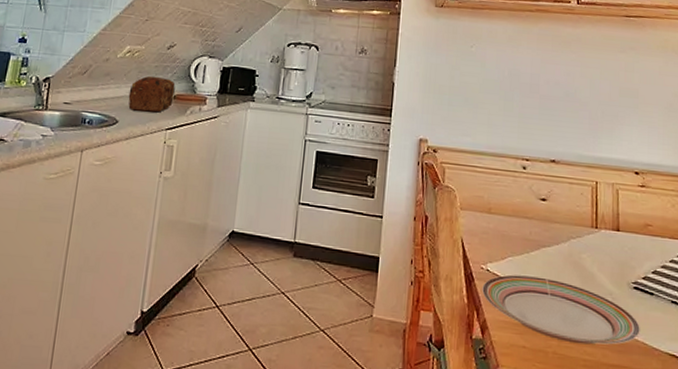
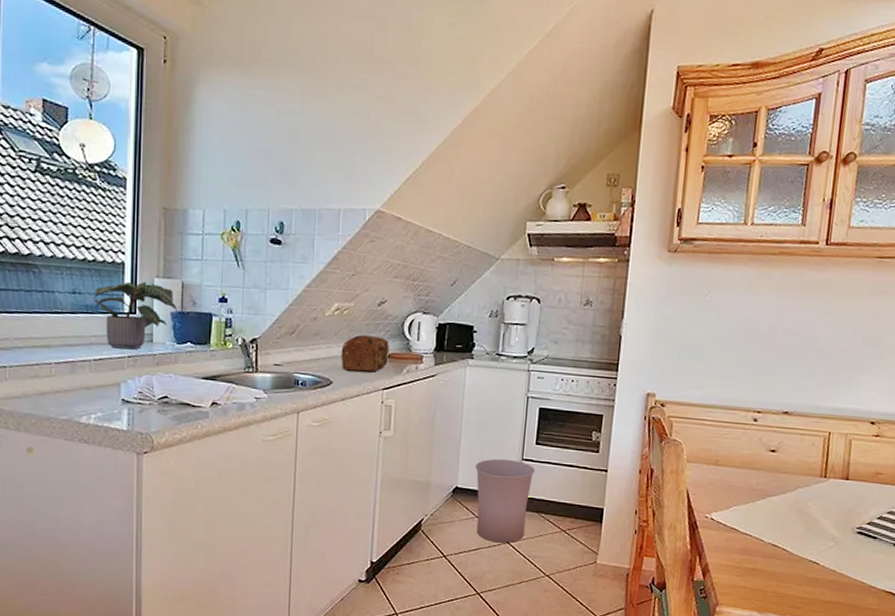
waste bin: none [250,202,311,293] -> present [475,458,535,543]
plate: present [482,274,640,345] -> none [705,522,860,584]

